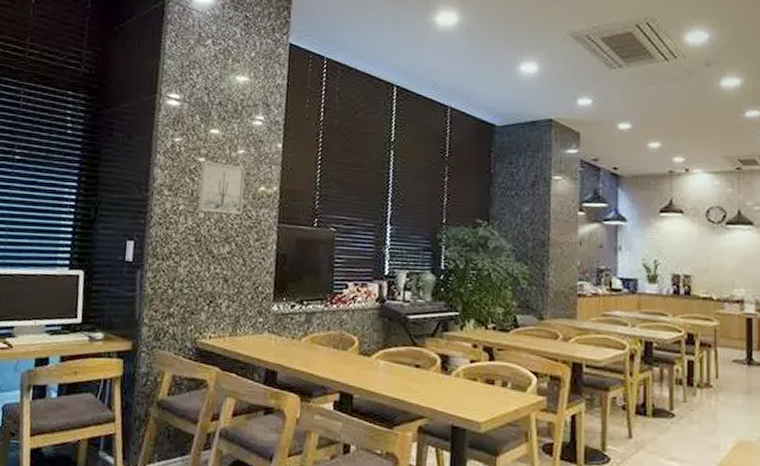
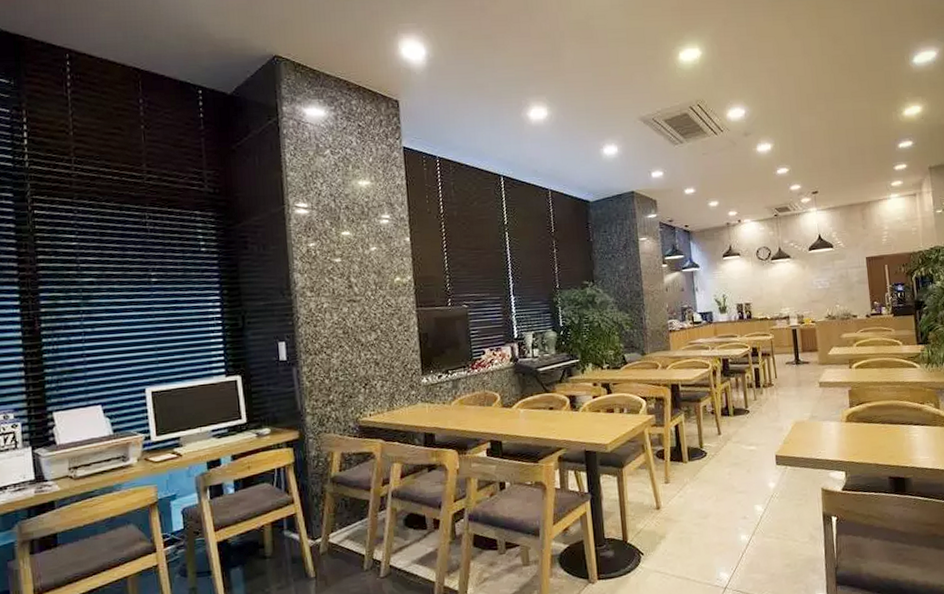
wall art: present [198,161,246,214] -> none [338,261,383,306]

